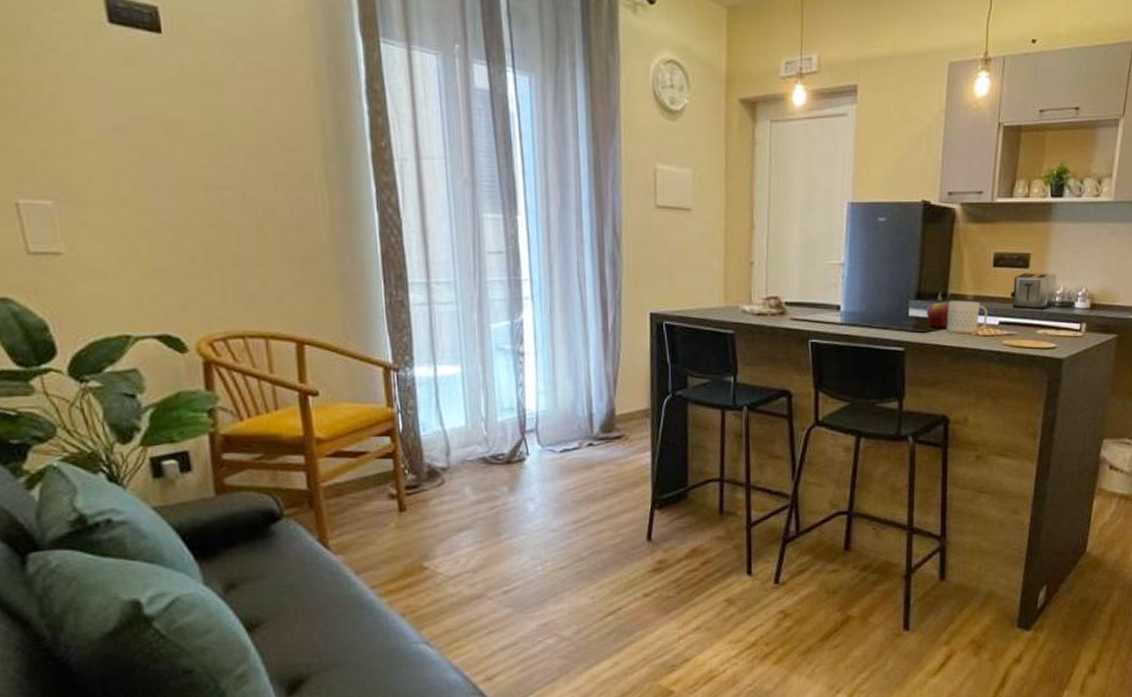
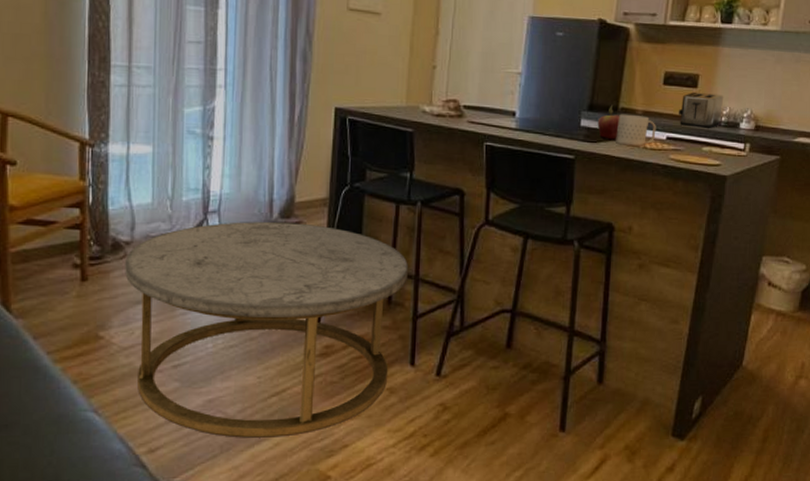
coffee table: none [443,436,738,659] -> present [125,222,408,438]

